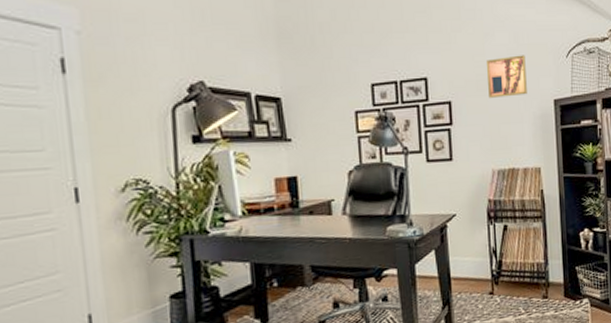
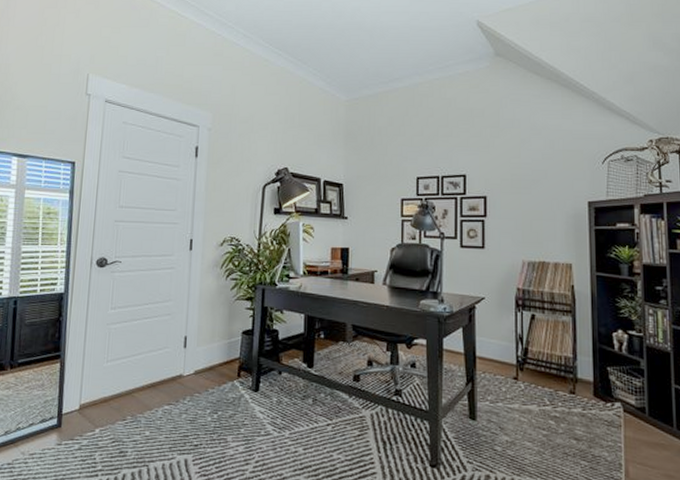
wall art: present [486,55,527,98] -> none [521,159,561,196]

